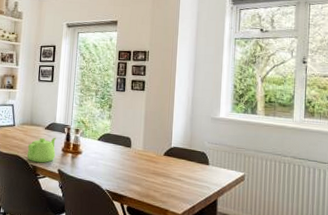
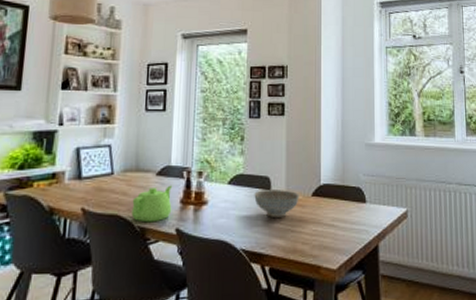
decorative bowl: none [118,147,154,169] -> present [254,190,299,217]

